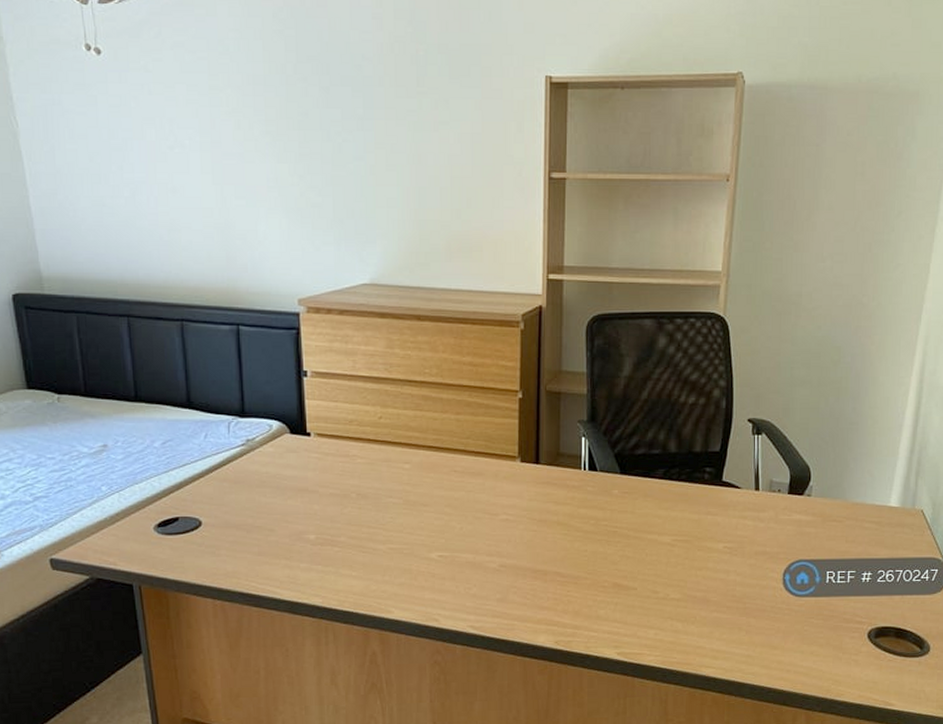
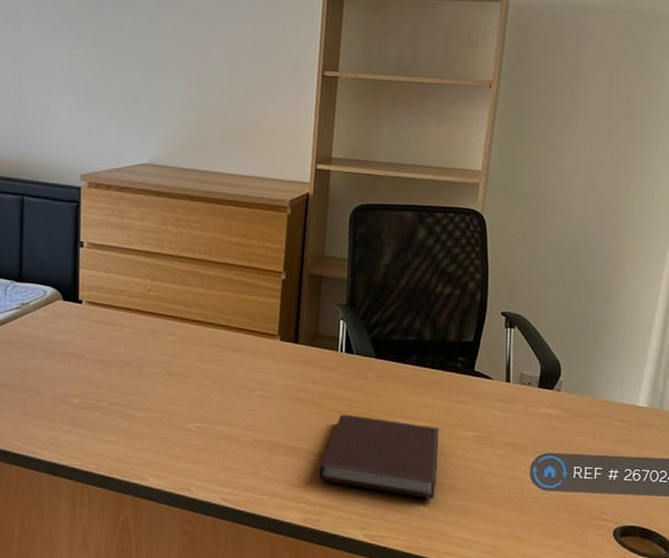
notebook: none [568,533,689,614] -> present [319,414,439,500]

